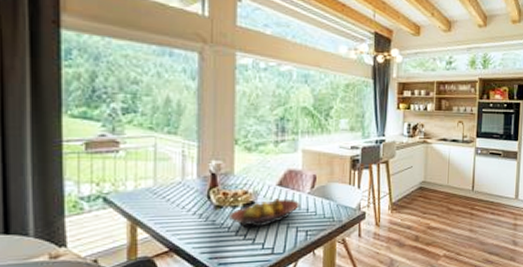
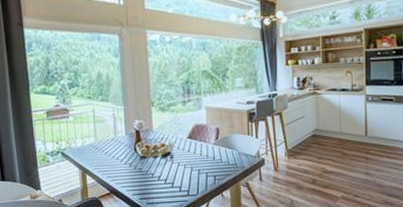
fruit bowl: present [228,198,300,229] -> none [151,149,208,175]

